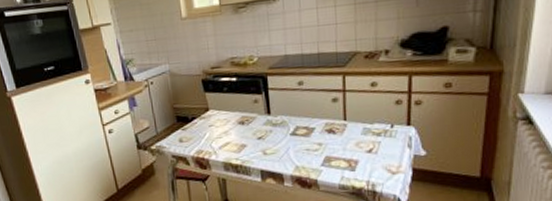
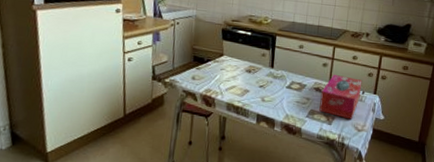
tissue box: none [335,109,389,161] -> present [319,74,362,120]

